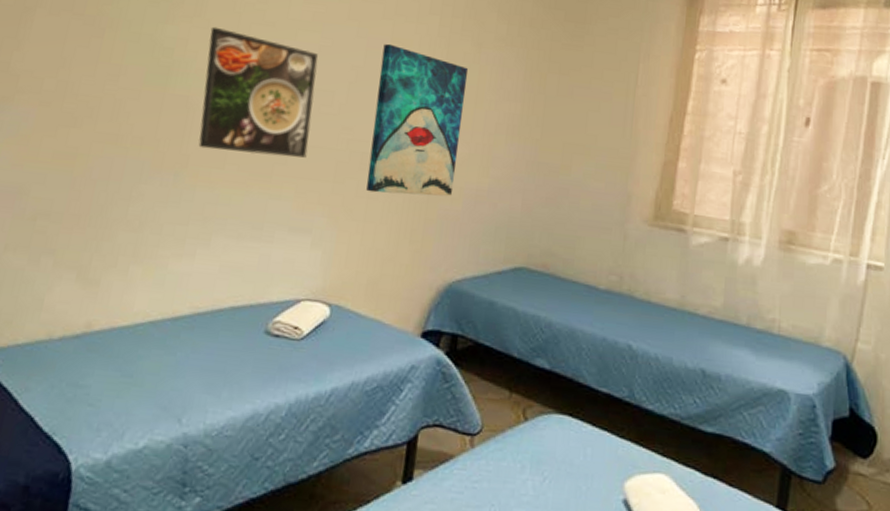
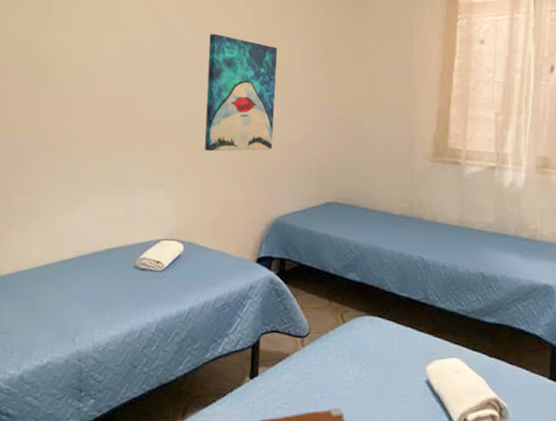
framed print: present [198,26,318,158] -> none [71,31,159,129]

